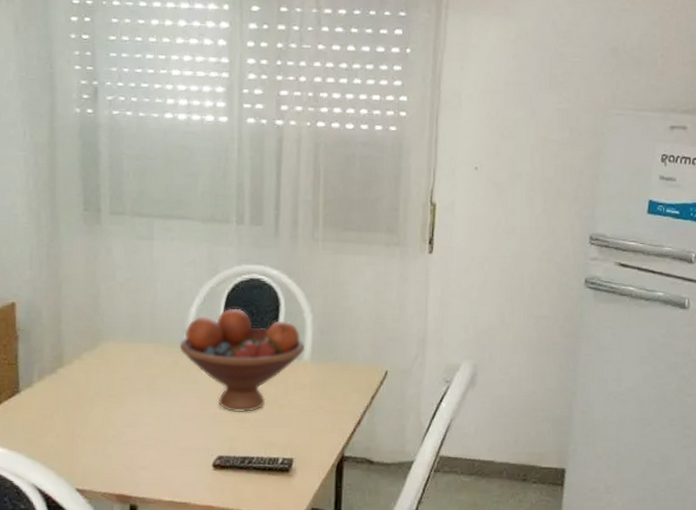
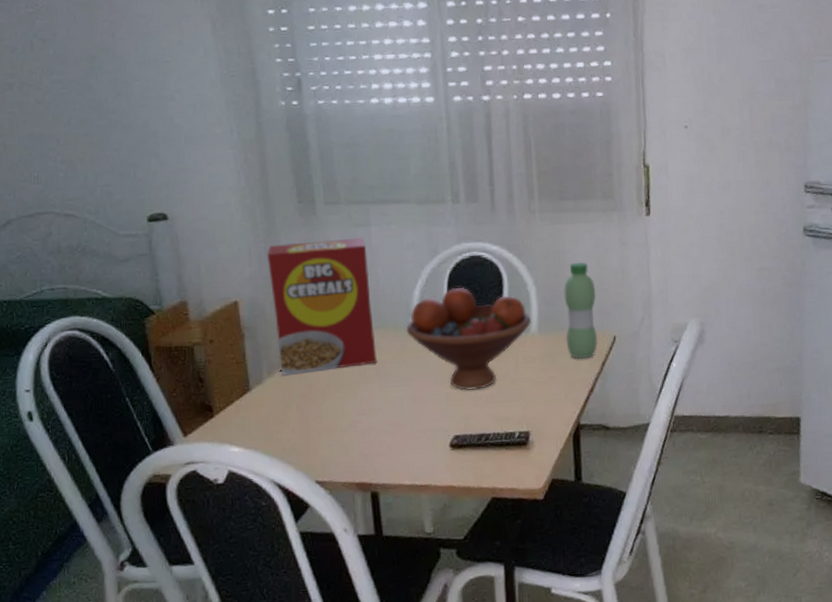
cereal box: none [48,249,149,381] -> present [267,237,378,375]
water bottle: none [337,295,372,391] -> present [564,262,598,359]

